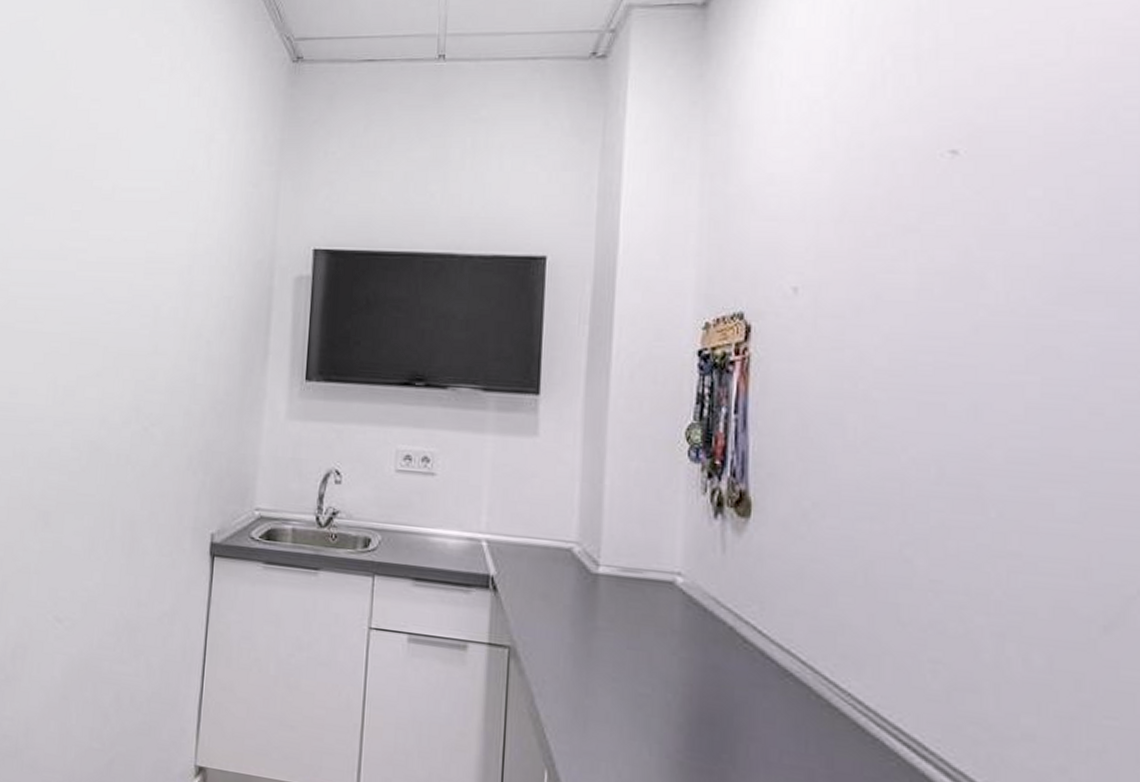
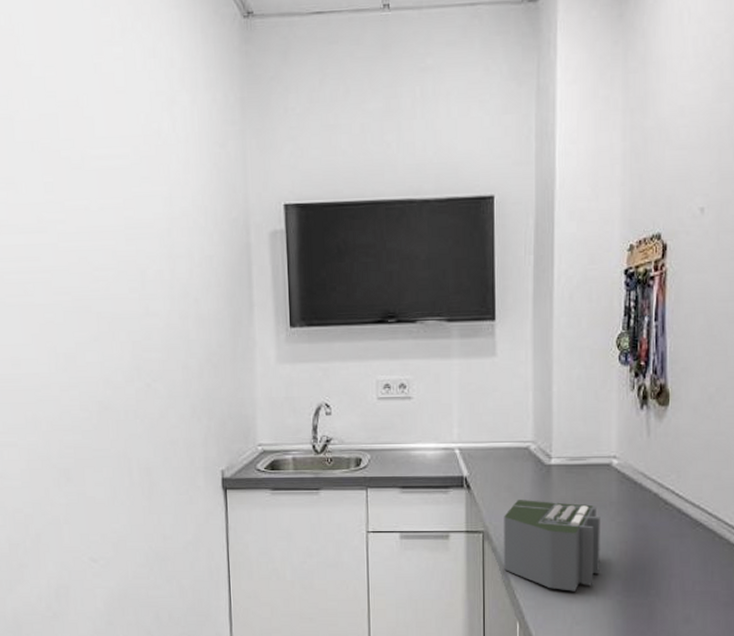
toaster: none [533,612,658,741] -> present [504,500,600,591]

